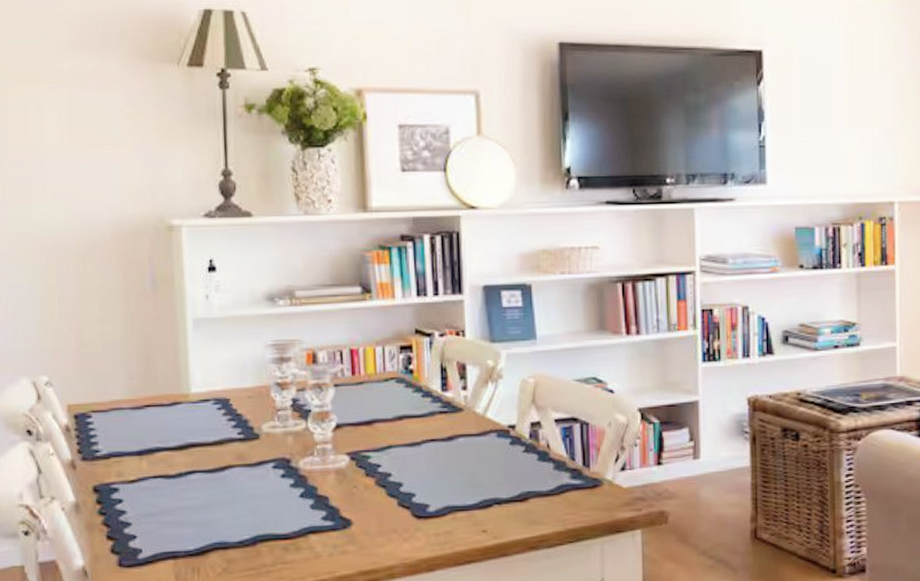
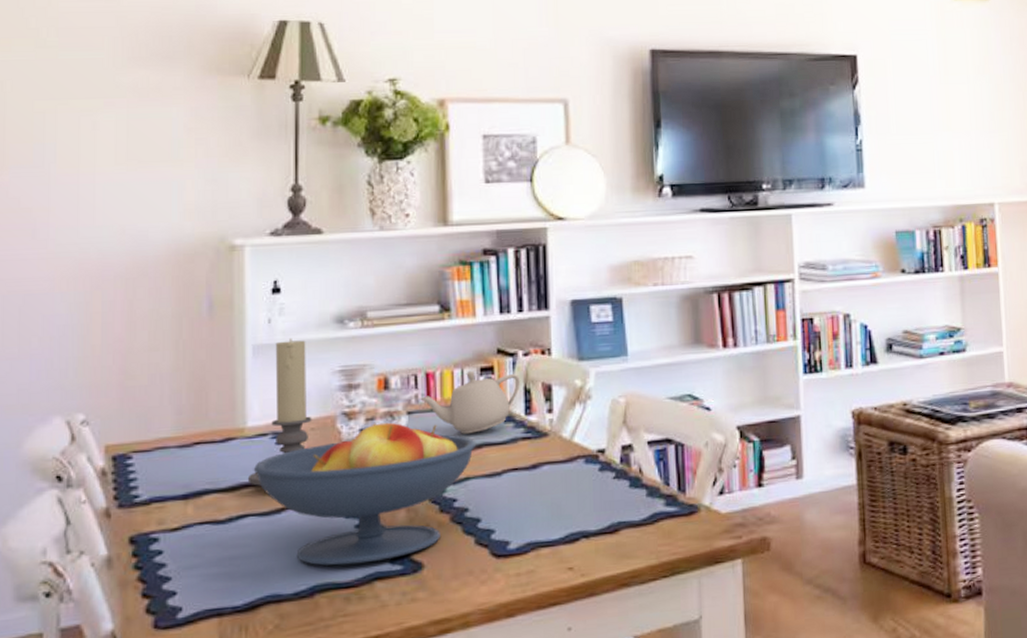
candle holder: none [193,313,249,446] -> present [247,338,312,486]
fruit bowl: none [198,392,397,519] -> present [253,422,475,566]
teapot: none [344,348,438,406] -> present [419,370,521,434]

